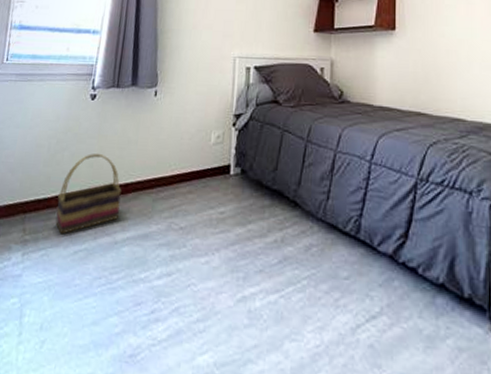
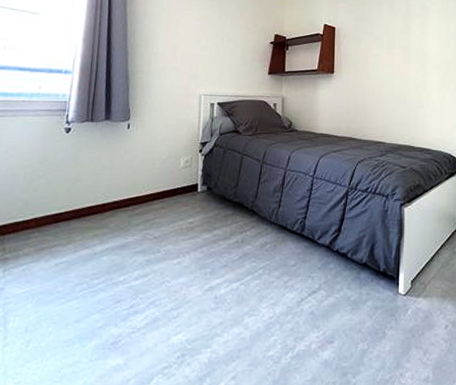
basket: present [55,154,122,235] -> none [35,180,99,251]

